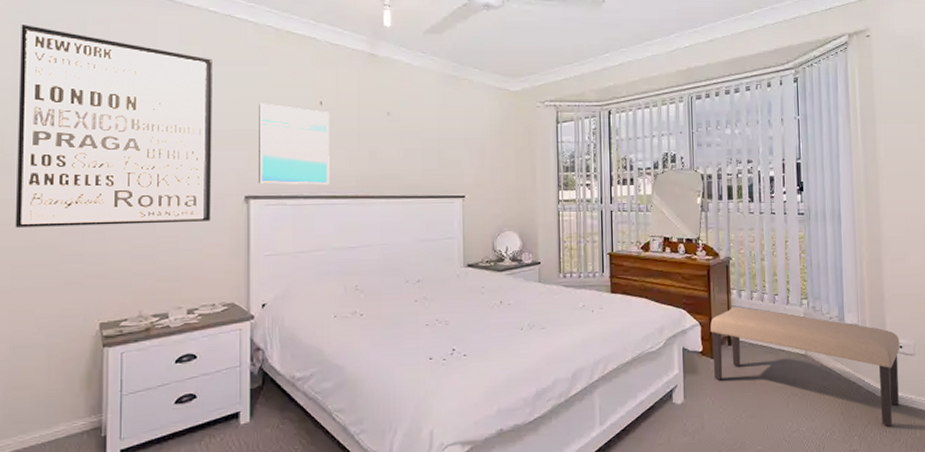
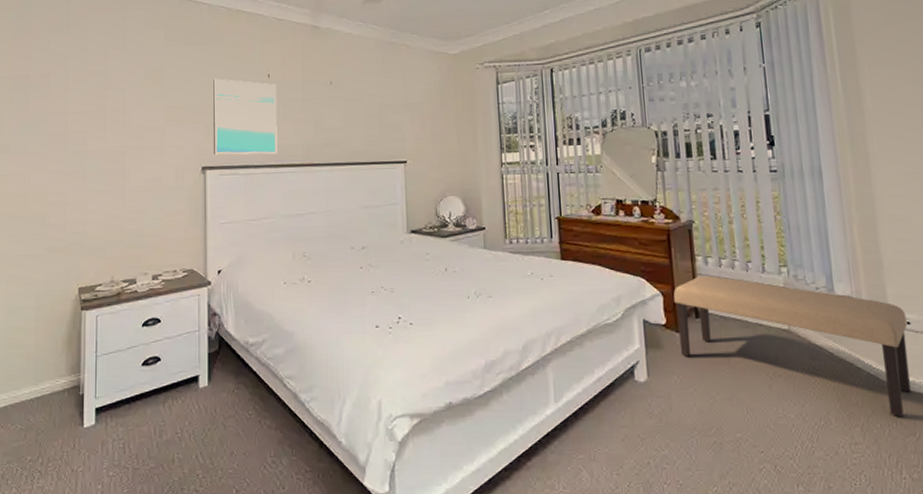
wall art: present [15,25,212,228] -> none [11,20,173,200]

